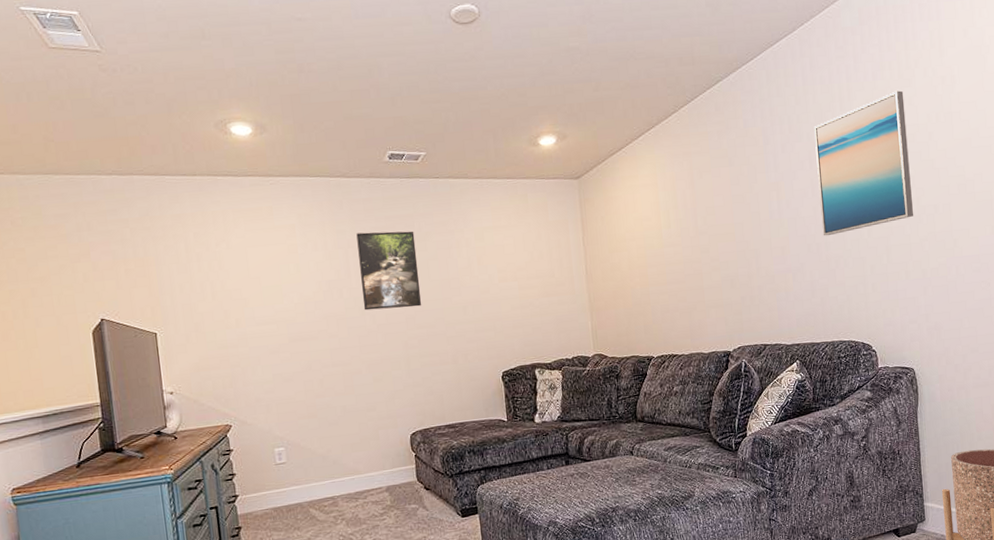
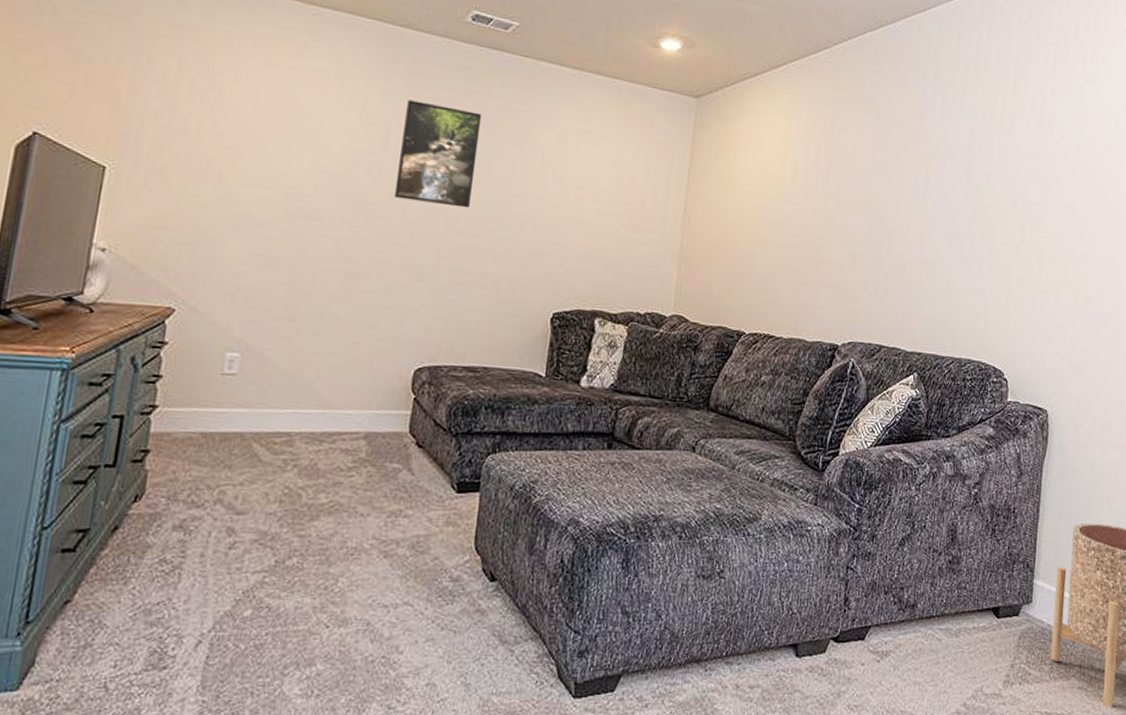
wall art: present [814,90,913,236] -> none [970,84,1085,232]

